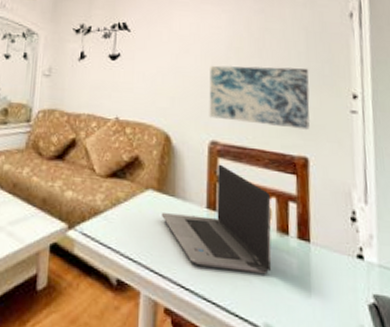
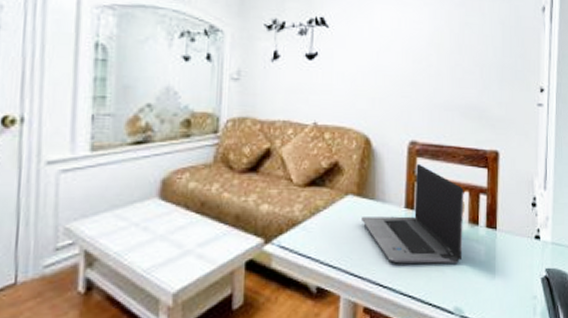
wall art: present [209,65,311,130] -> none [409,63,503,124]

